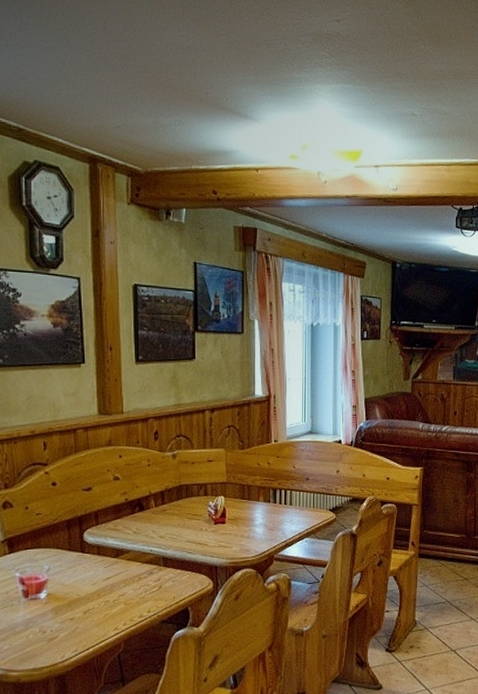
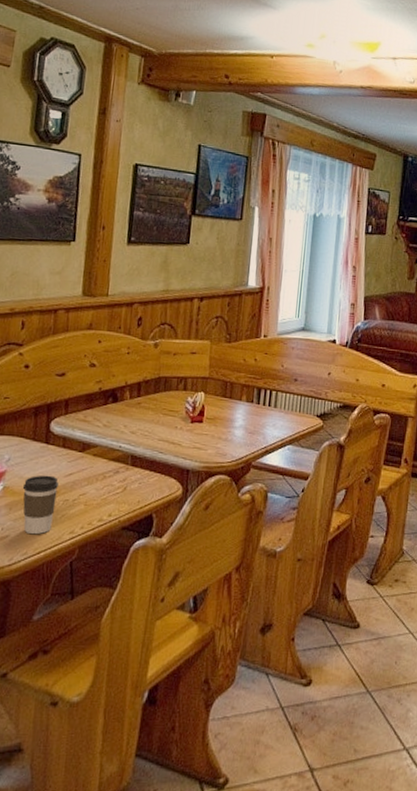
coffee cup: none [65,580,99,633] -> present [22,475,60,534]

